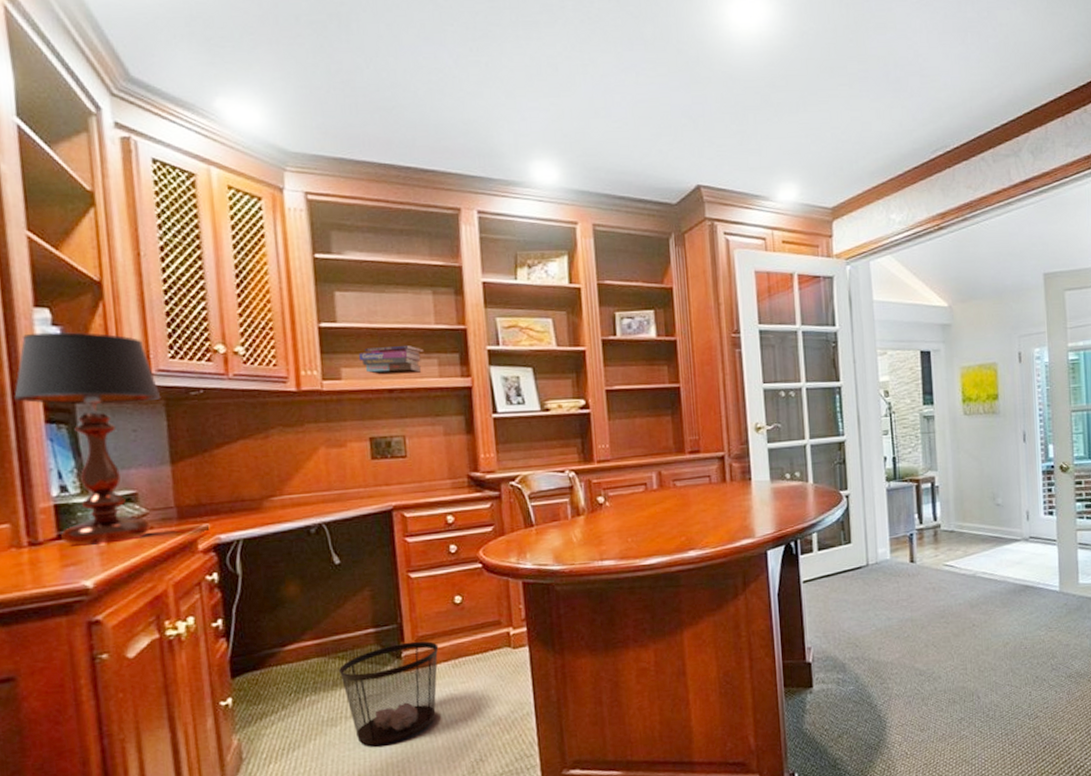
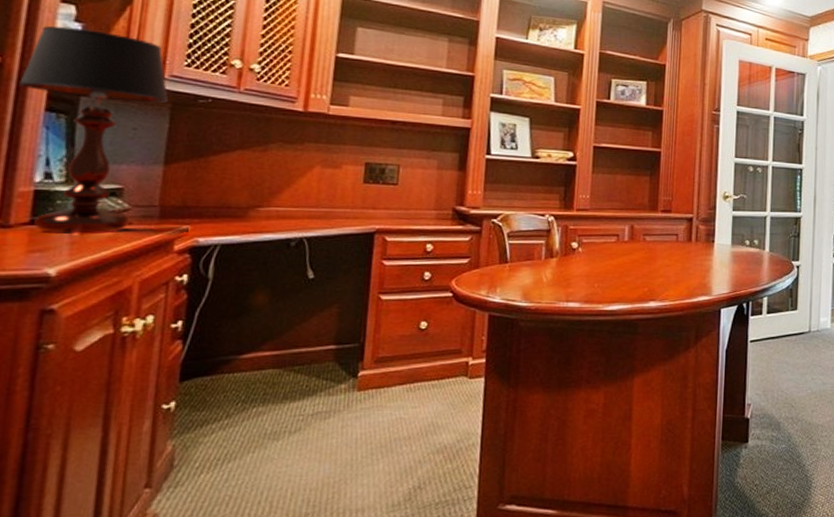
waste bin: present [339,641,439,746] -> none [292,362,397,464]
books: present [359,345,425,375] -> none [369,81,432,111]

